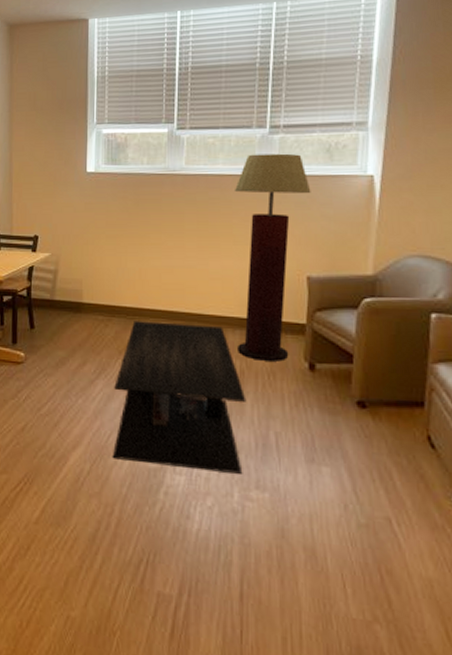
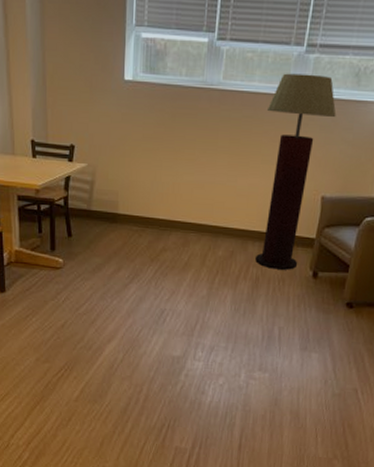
coffee table: present [112,321,247,474] -> none [142,232,259,360]

